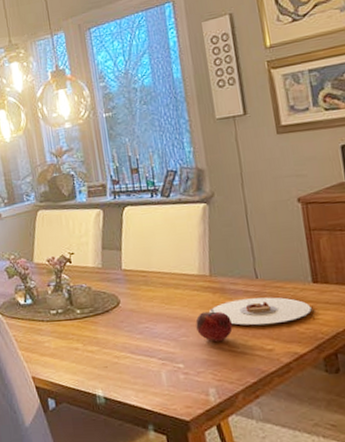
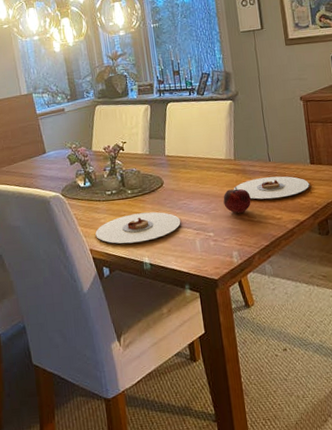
plate: none [38,336,142,372] -> present [95,211,181,244]

